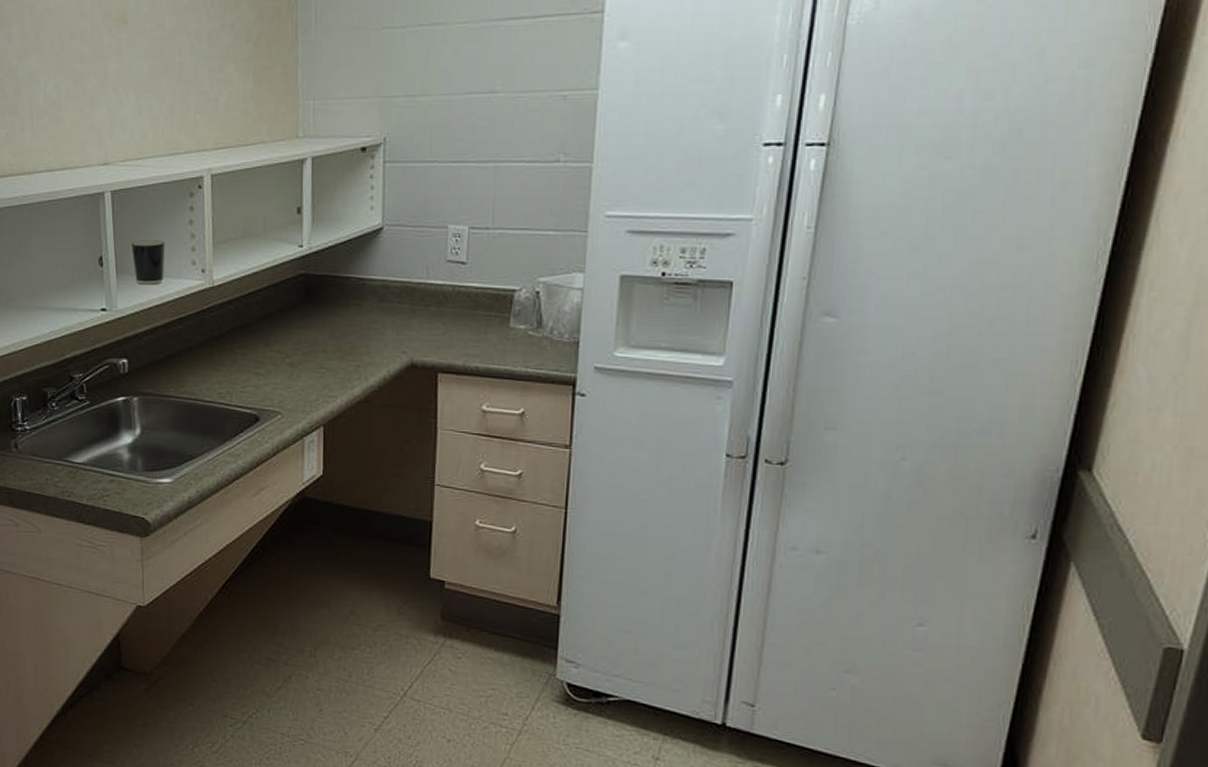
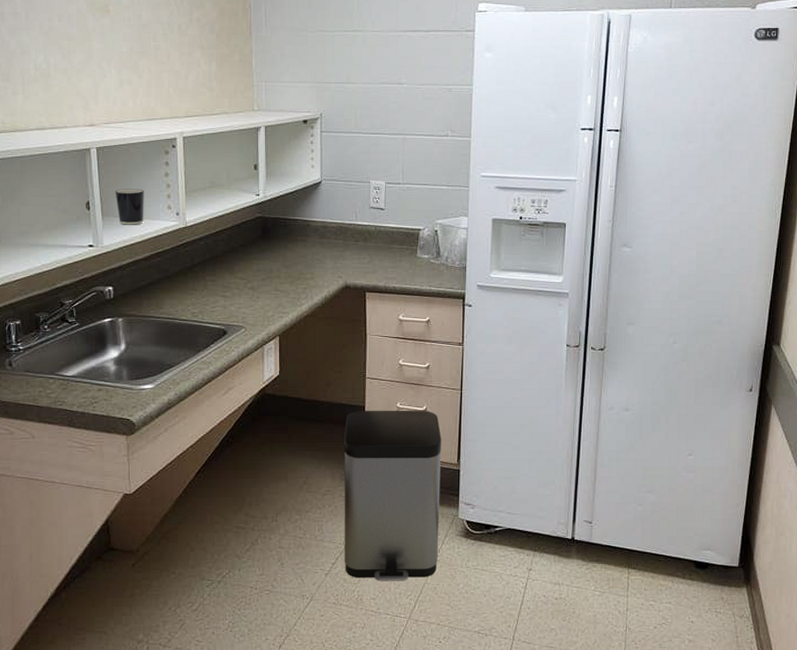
pedal bin: none [399,526,536,751] -> present [344,410,442,582]

